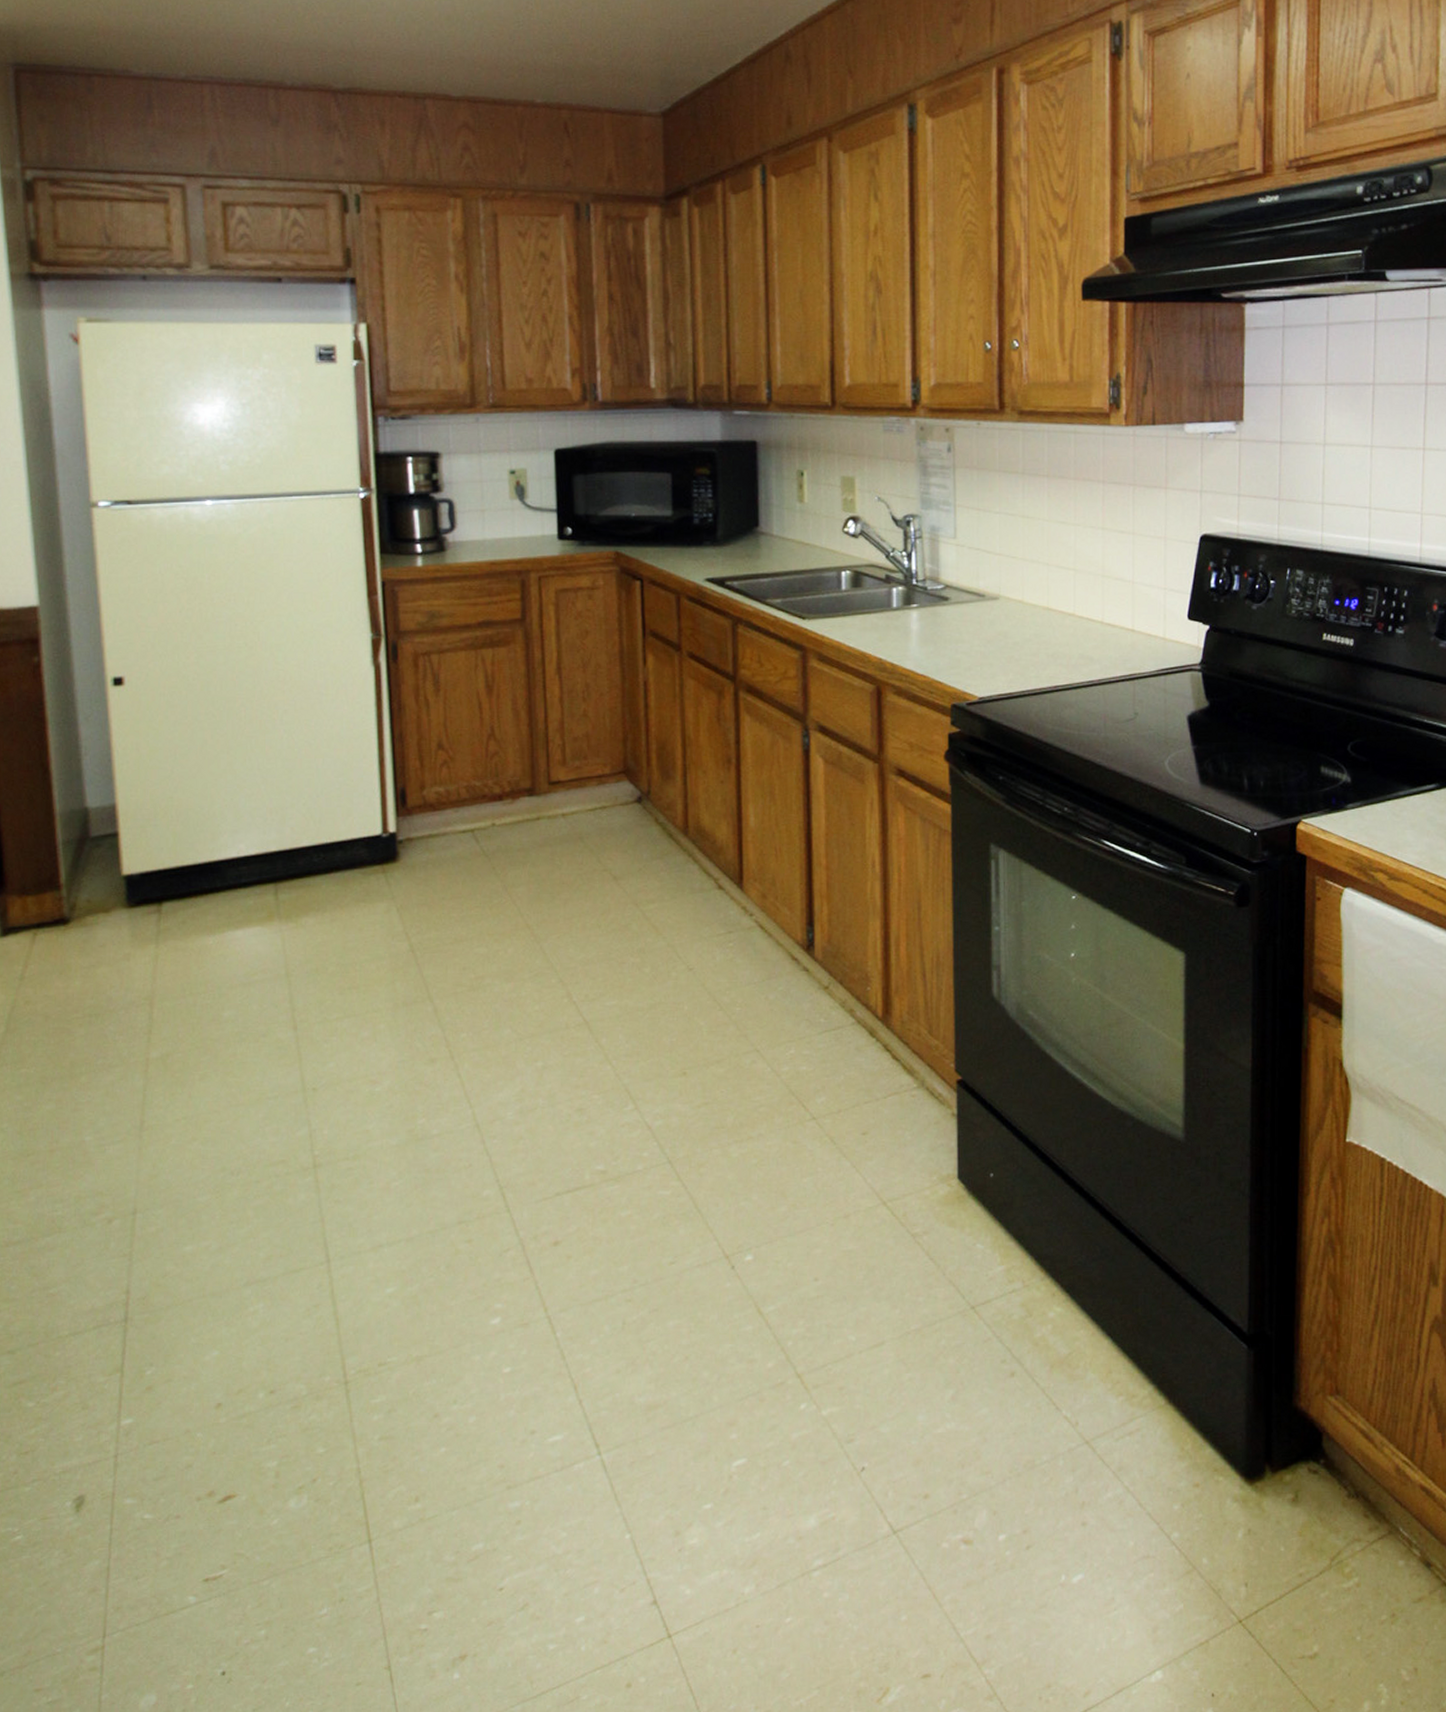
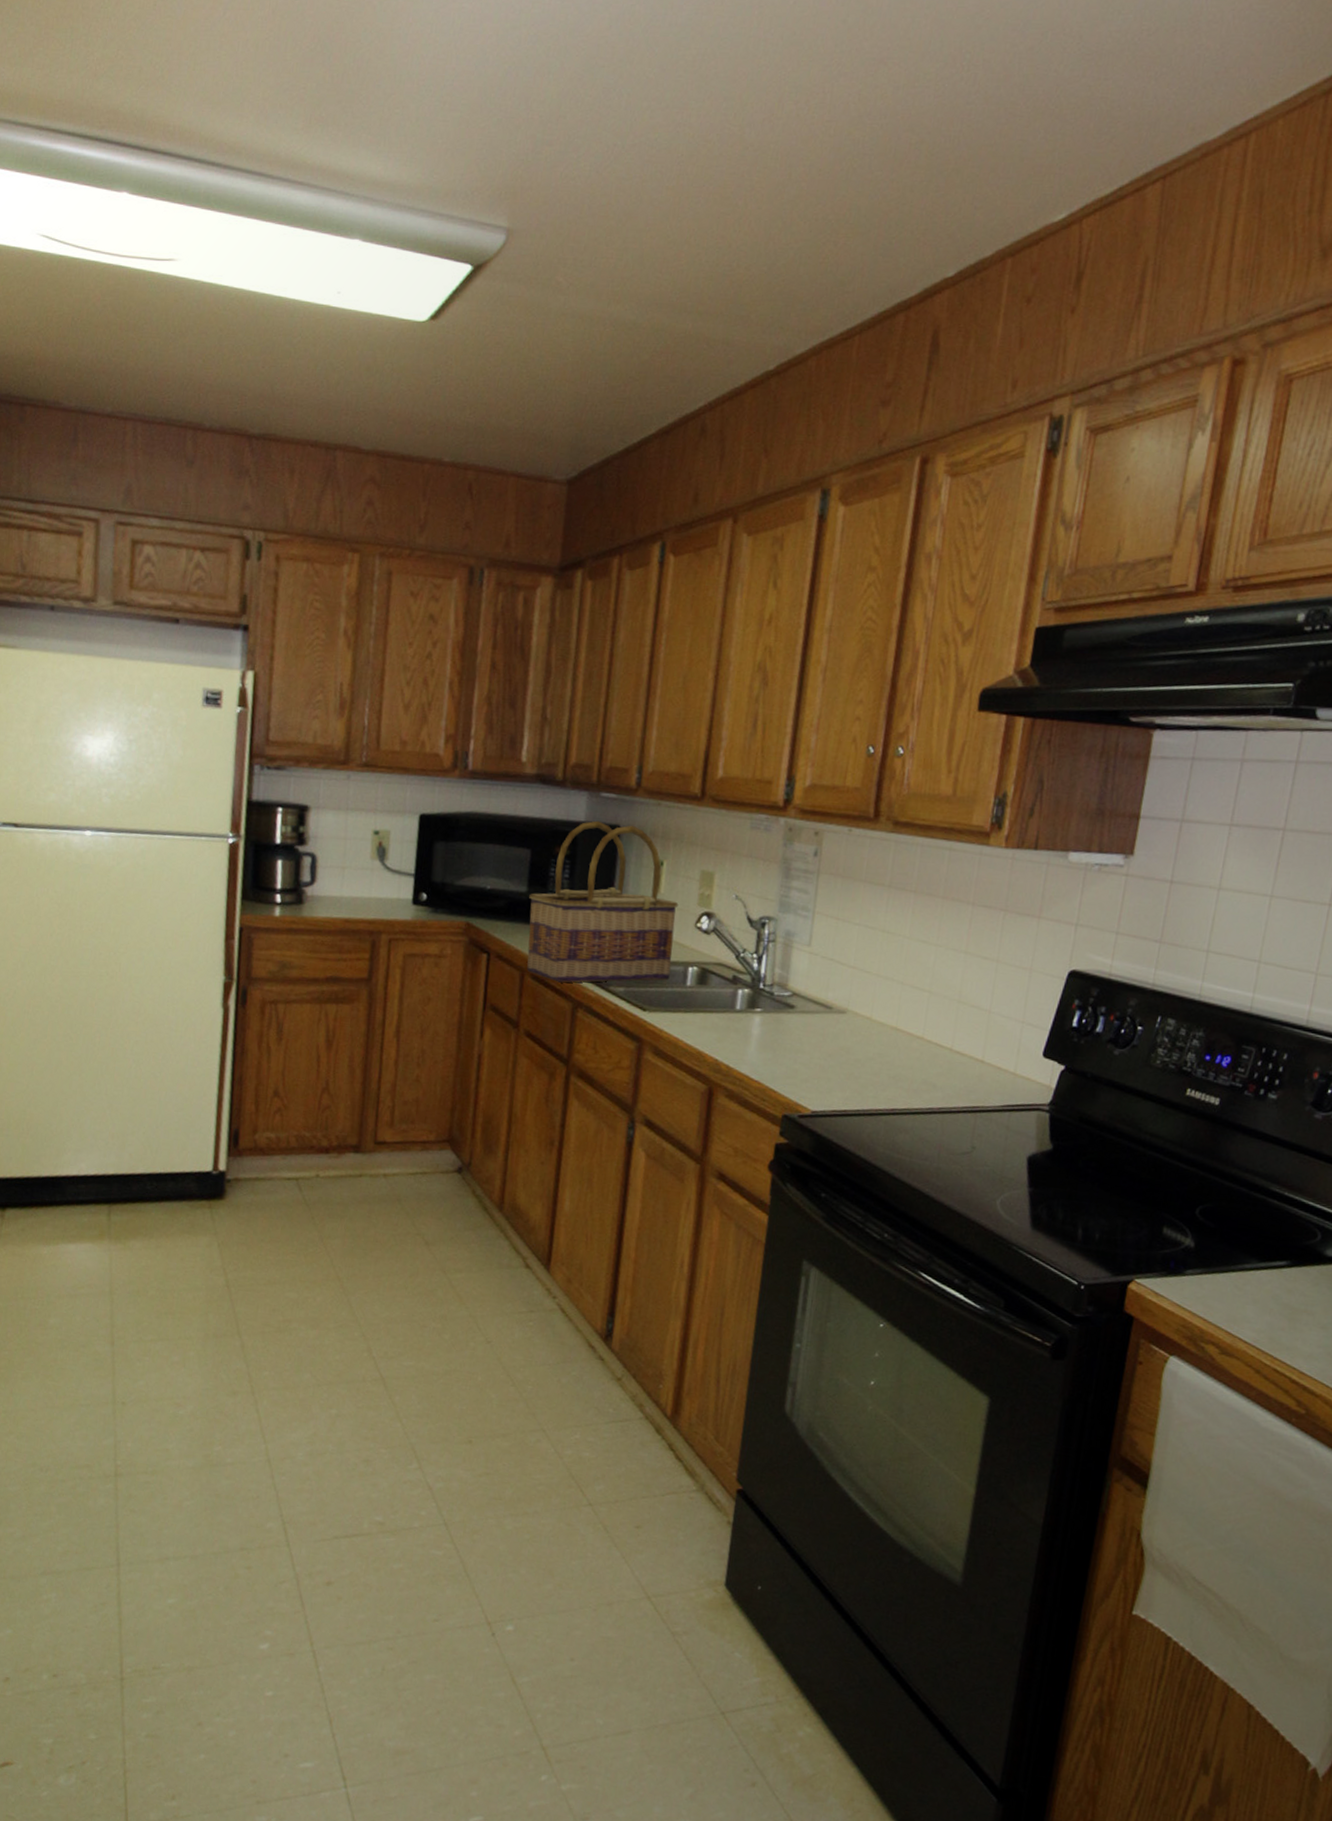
basket: none [675,438,824,601] -> present [527,820,679,983]

